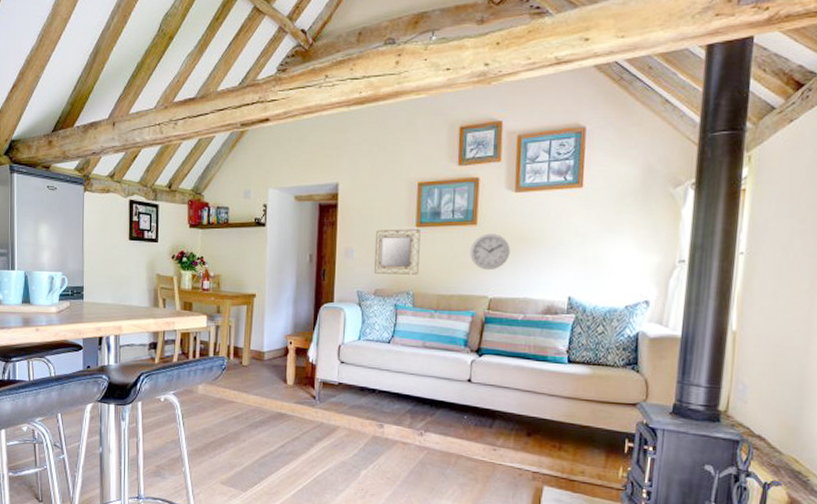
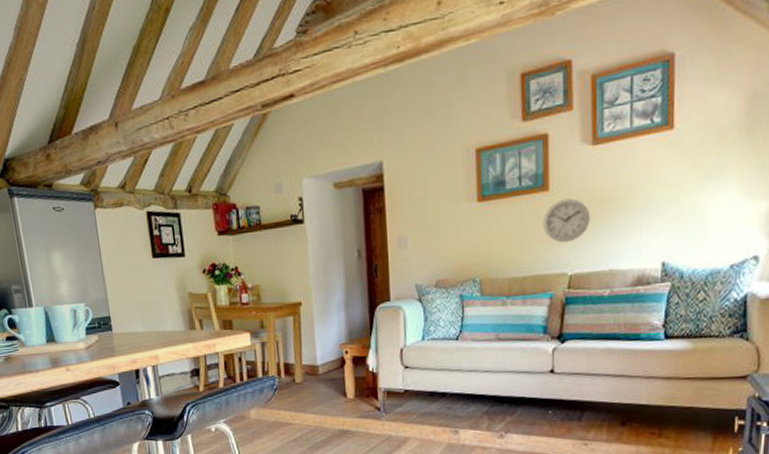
home mirror: present [374,229,421,275] -> none [432,204,485,263]

